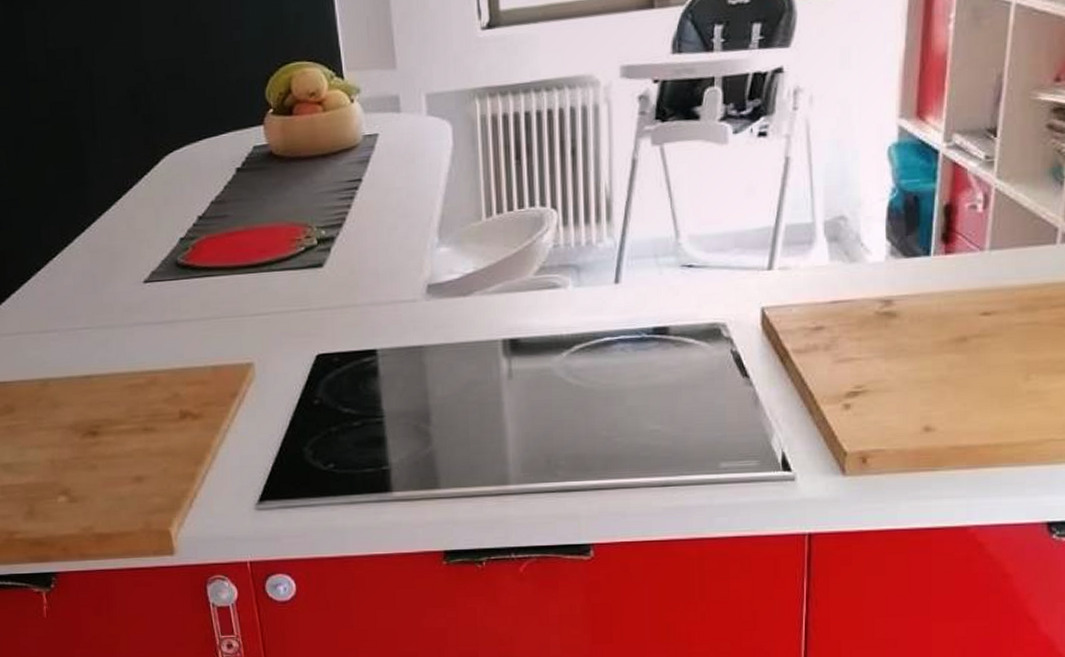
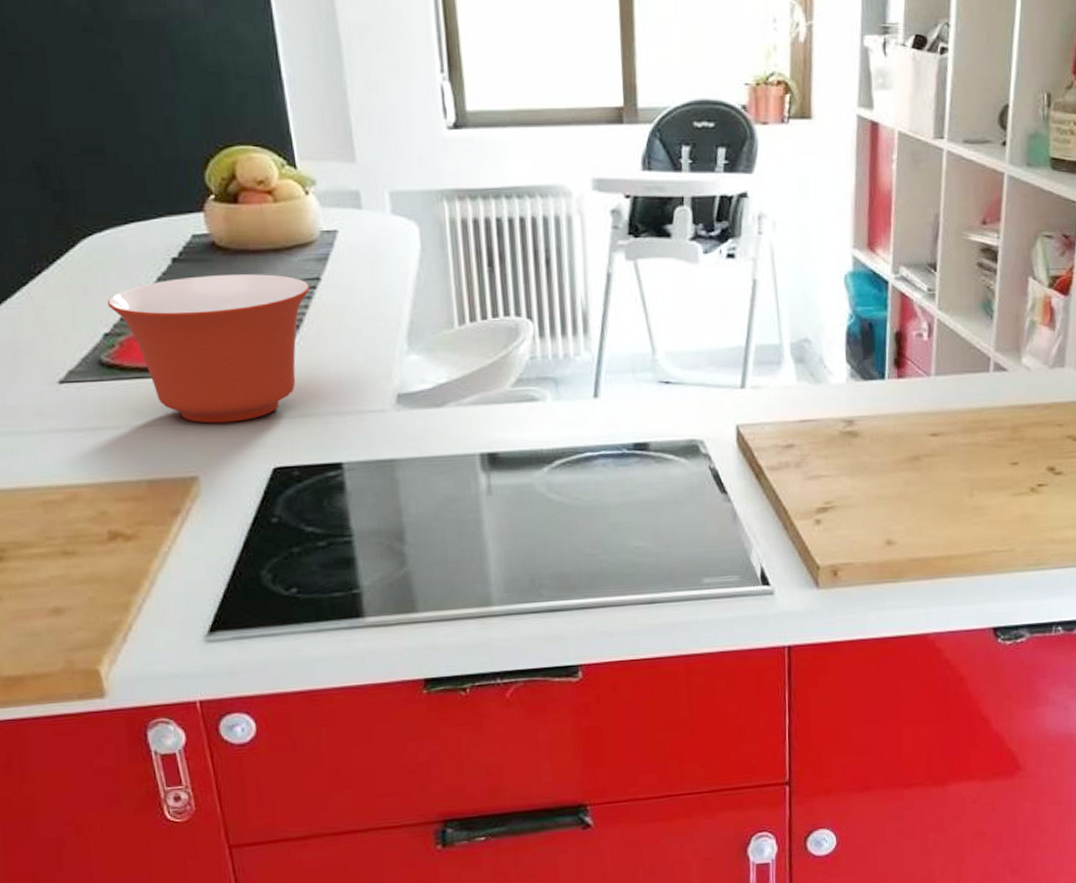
mixing bowl: none [184,178,353,315] -> present [108,274,311,424]

